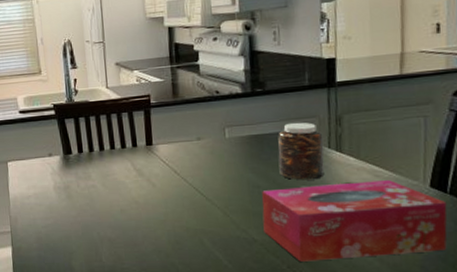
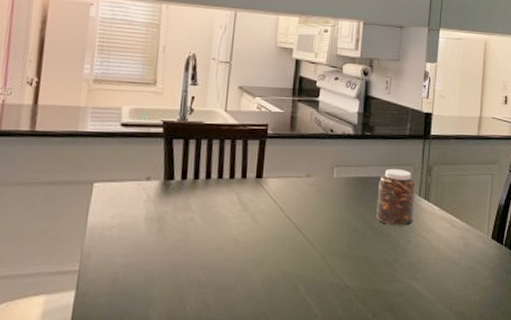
tissue box: present [262,180,447,262] -> none [356,230,502,310]

